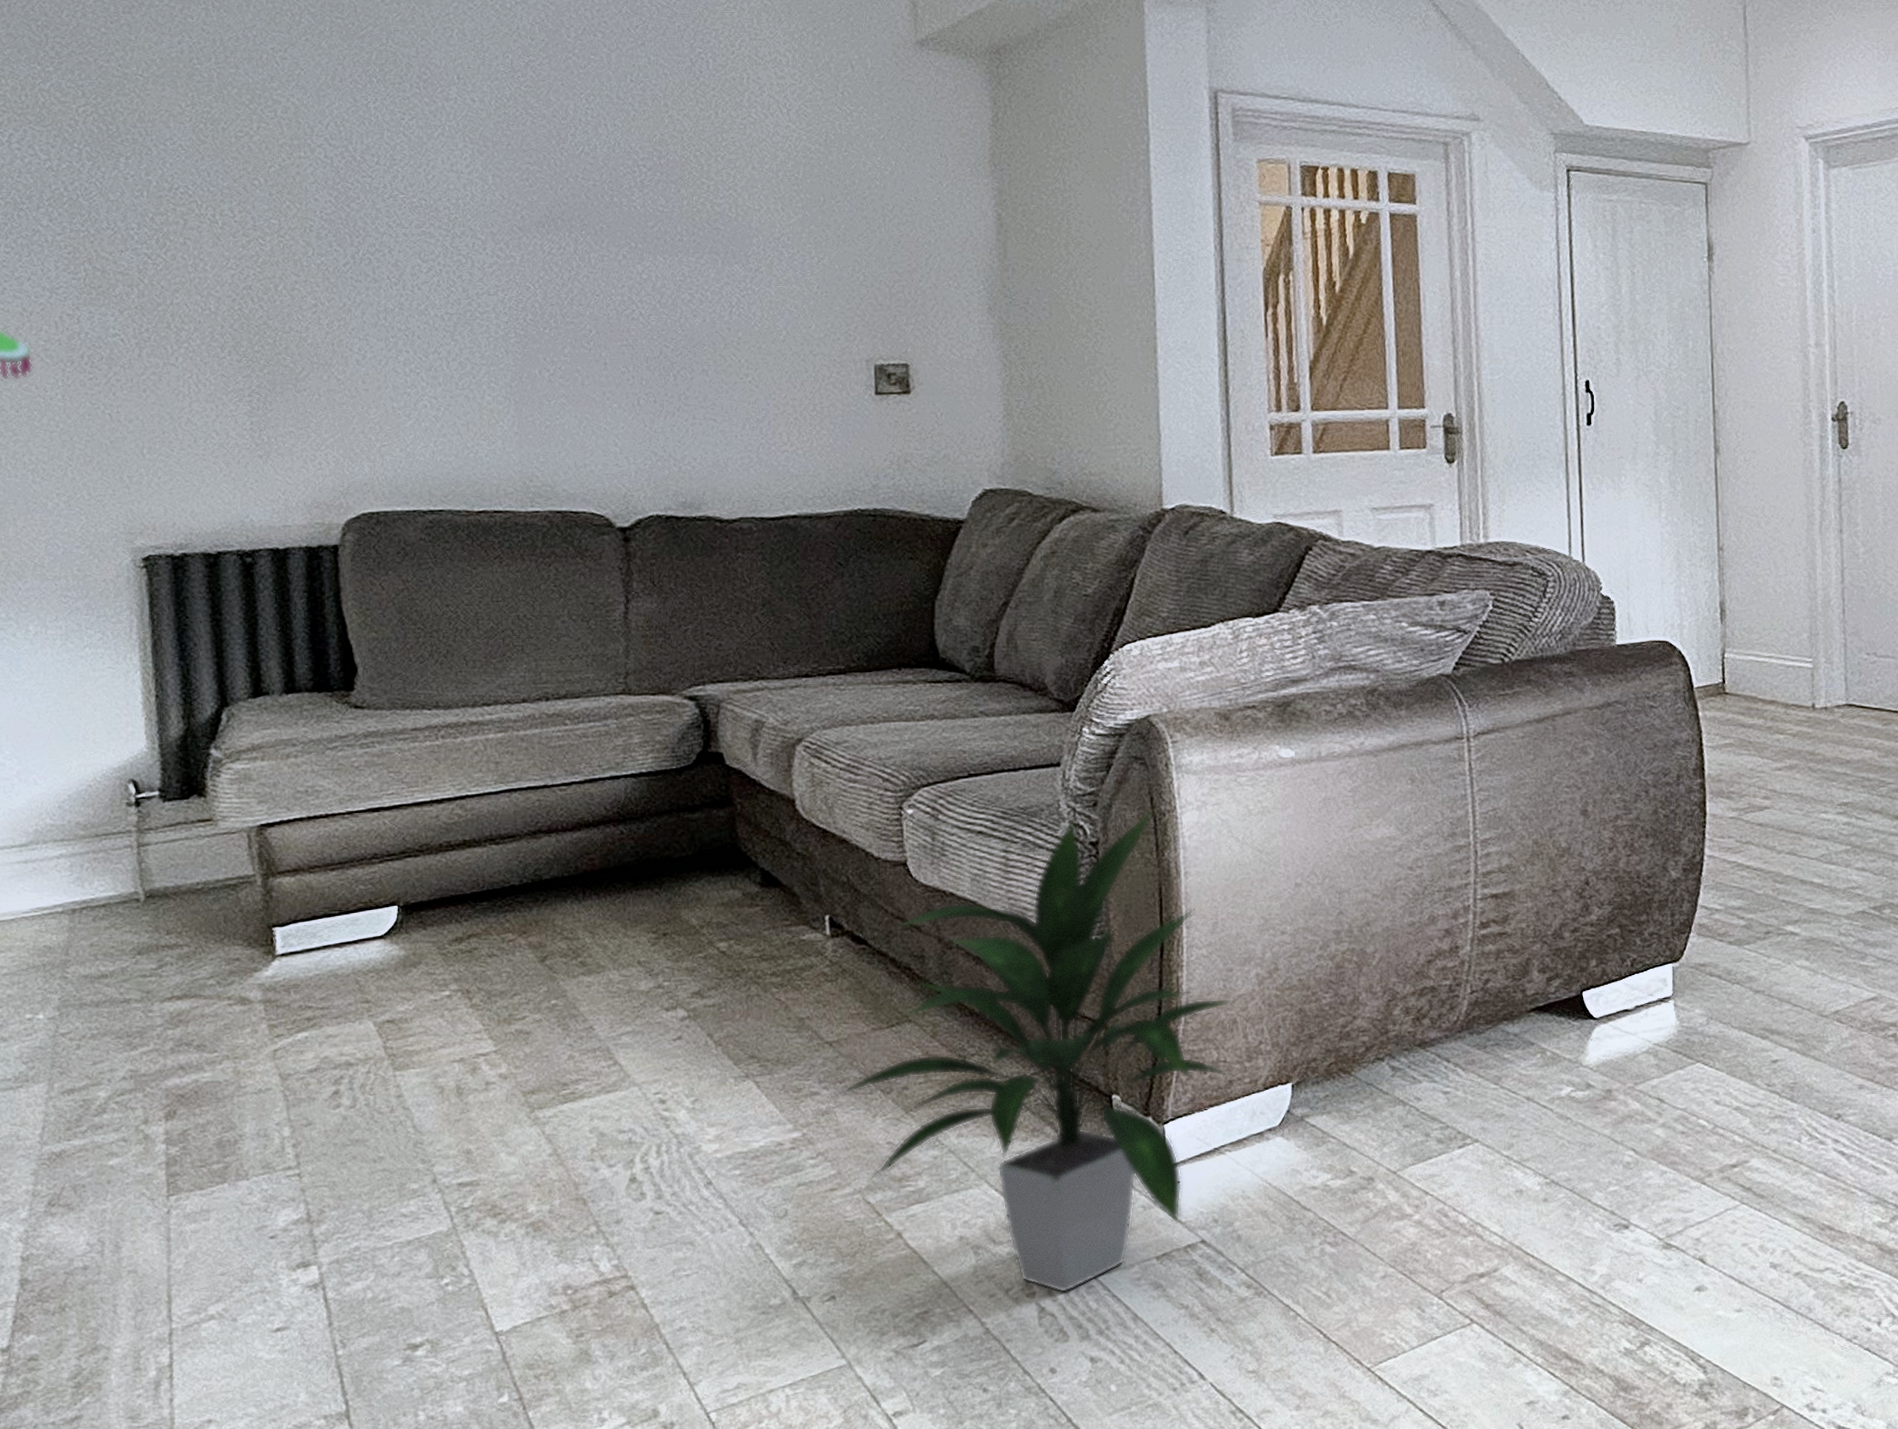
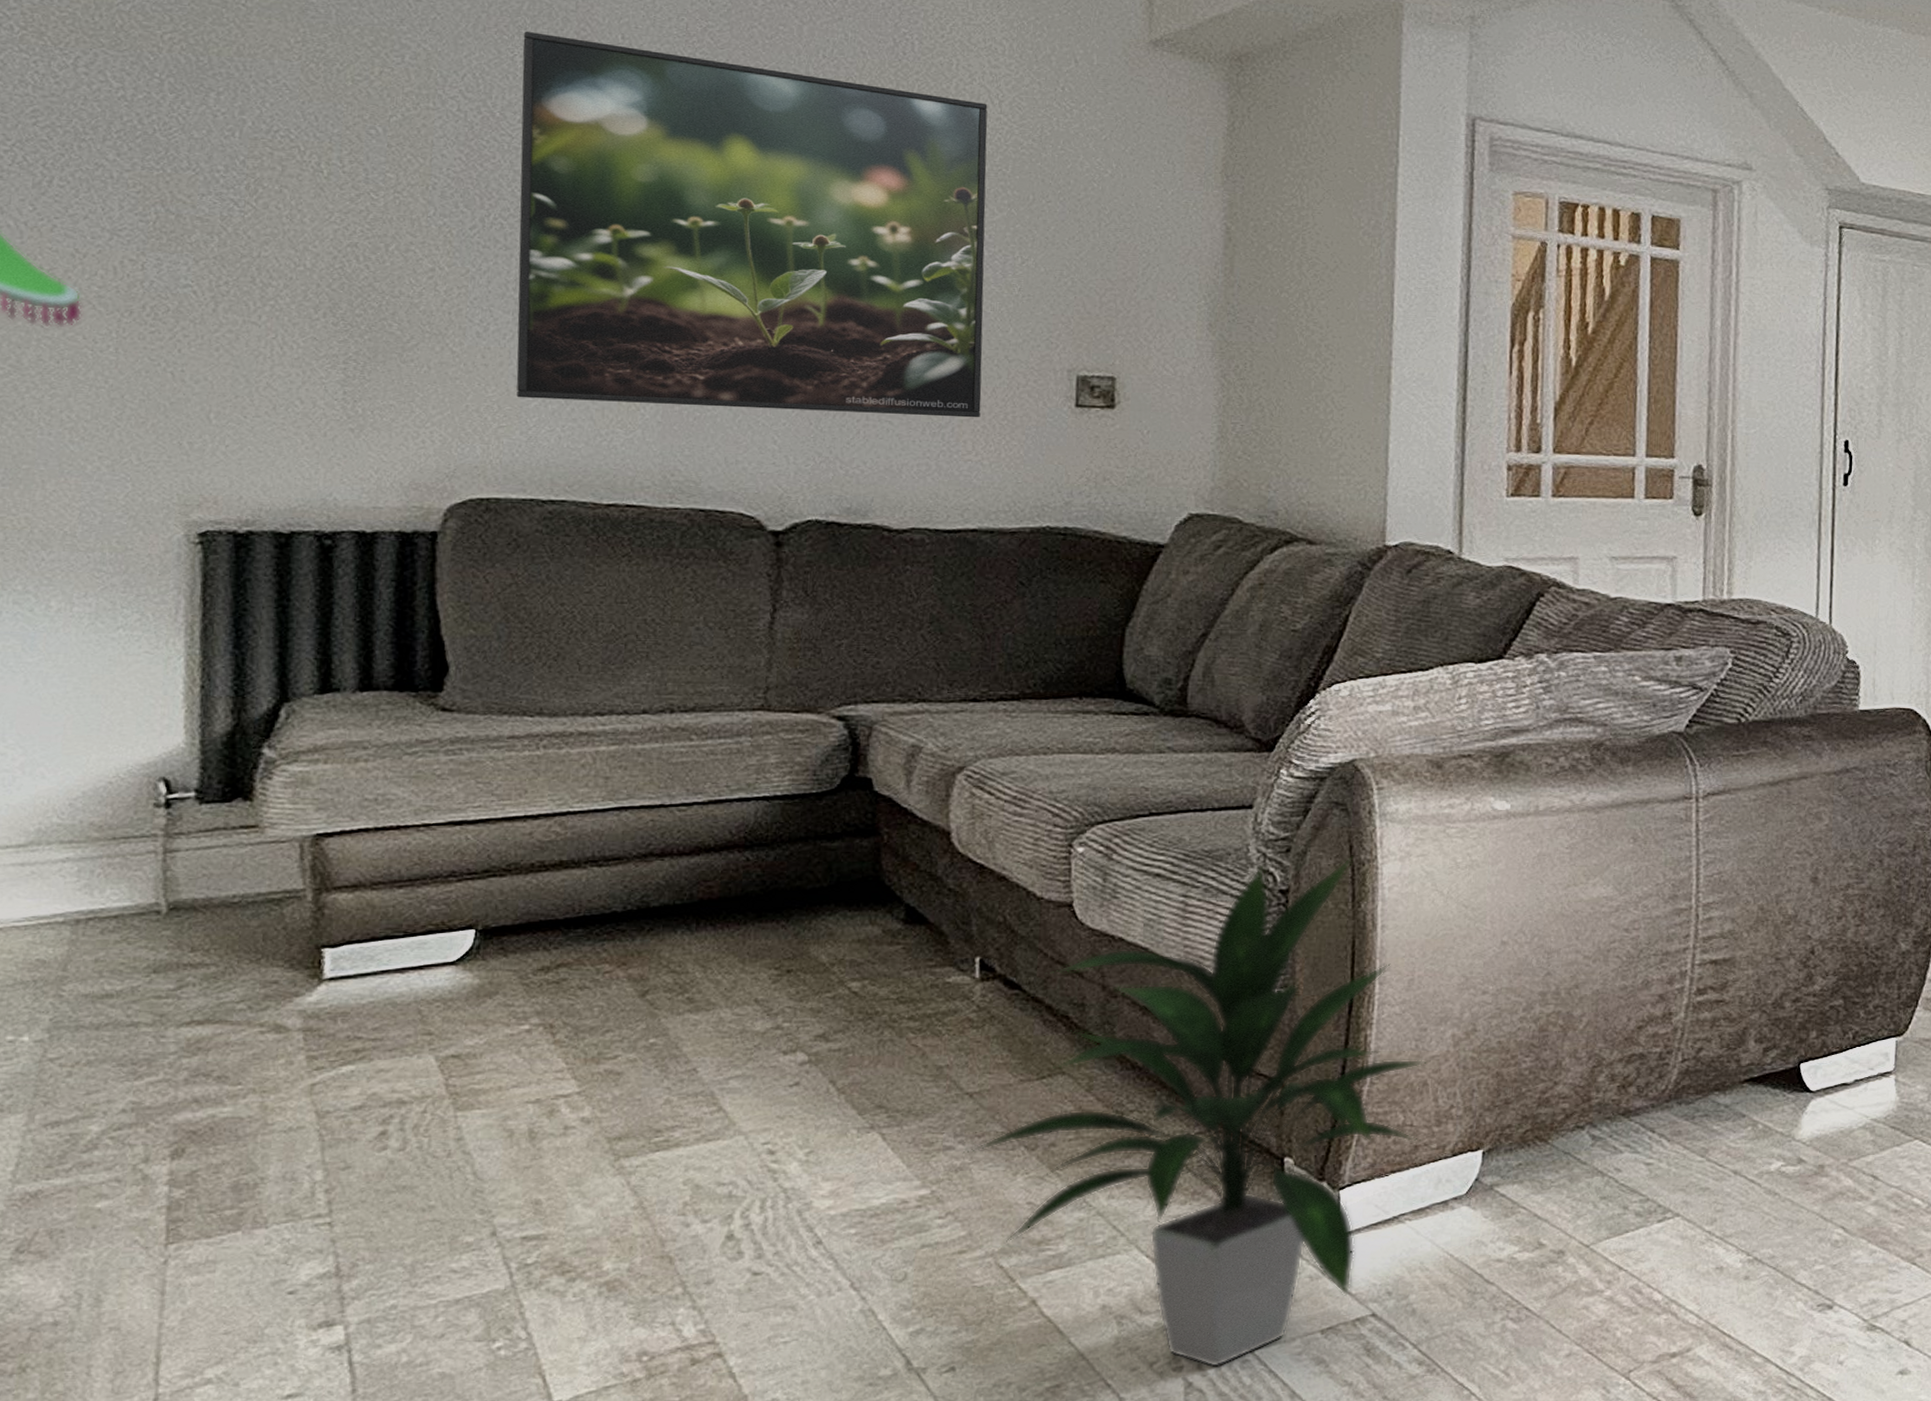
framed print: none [374,79,792,418] -> present [516,31,988,418]

